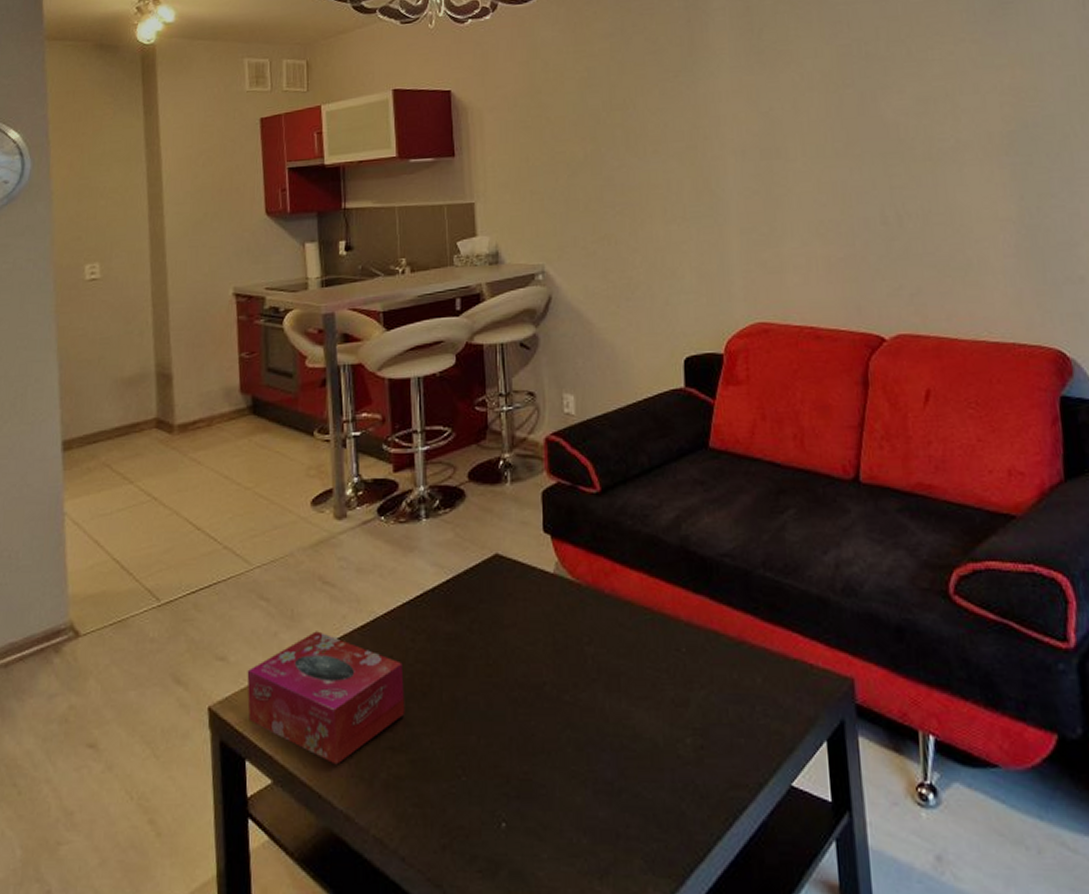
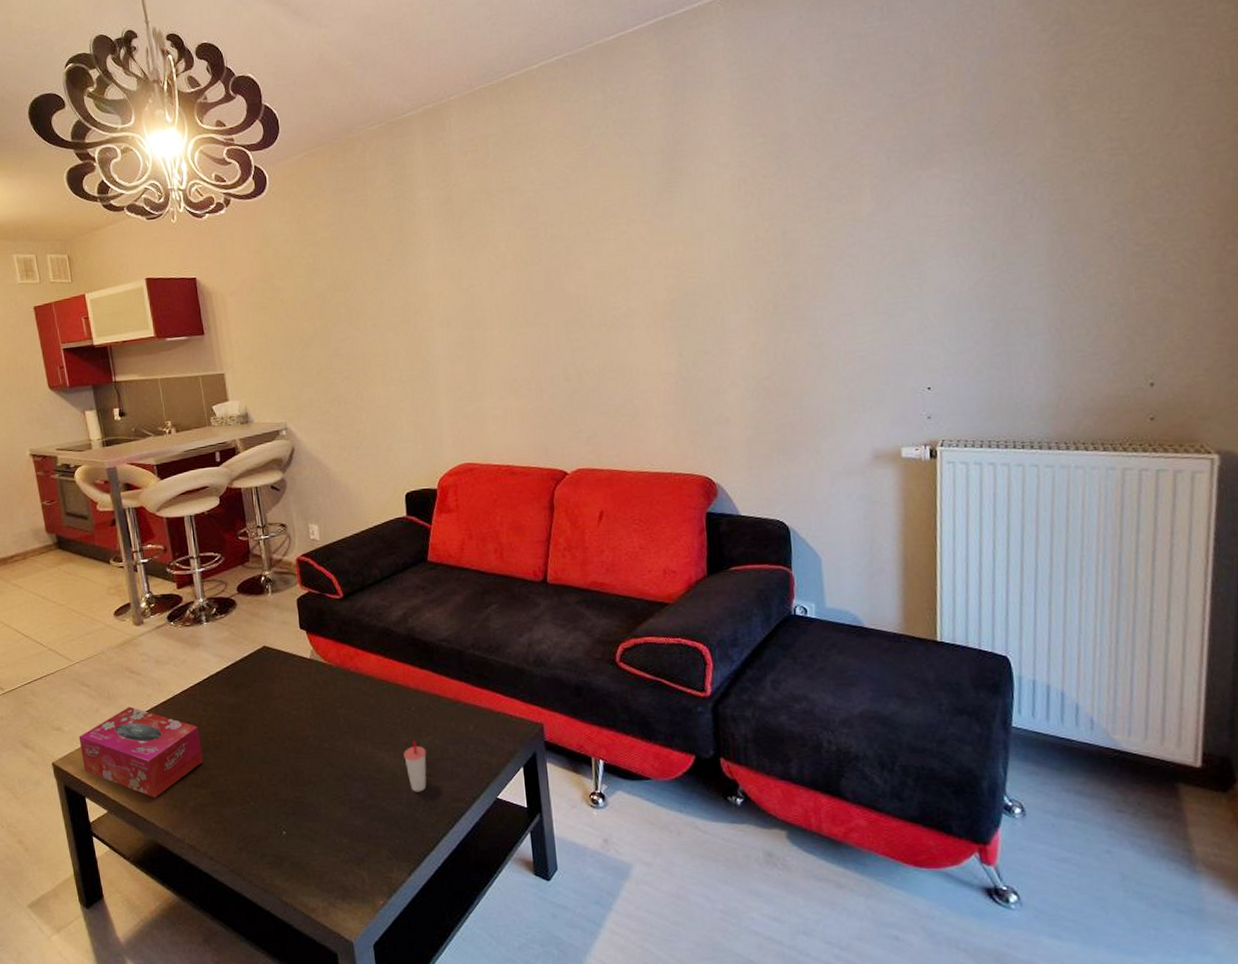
cup: none [668,695,699,772] -> present [403,740,427,792]

